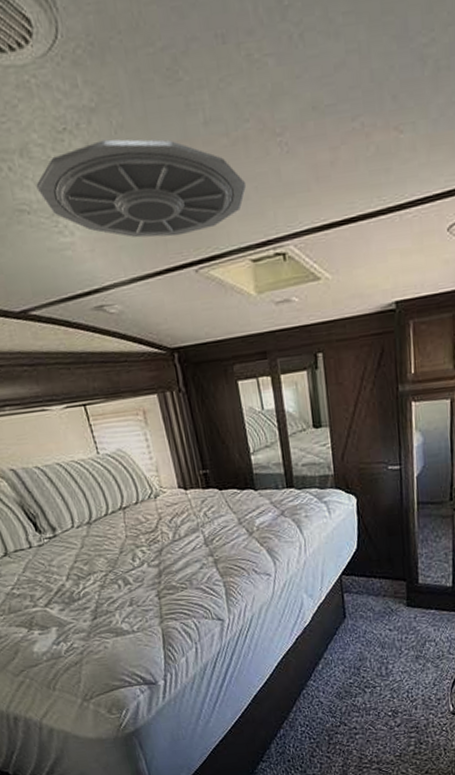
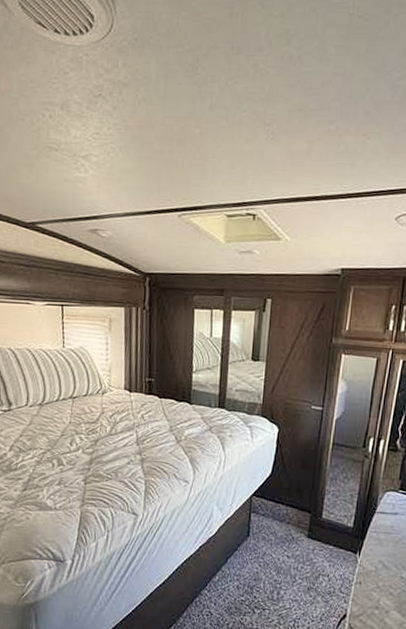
ceiling vent: present [35,139,247,238] -> none [67,107,234,187]

